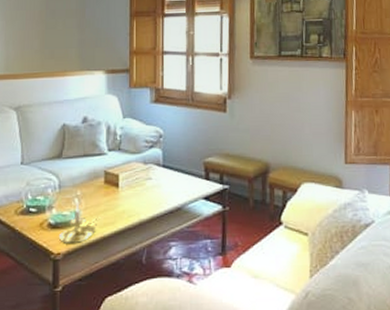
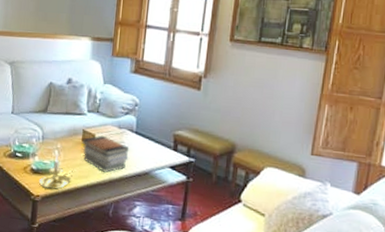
book stack: none [104,174,158,215] -> present [81,135,130,173]

